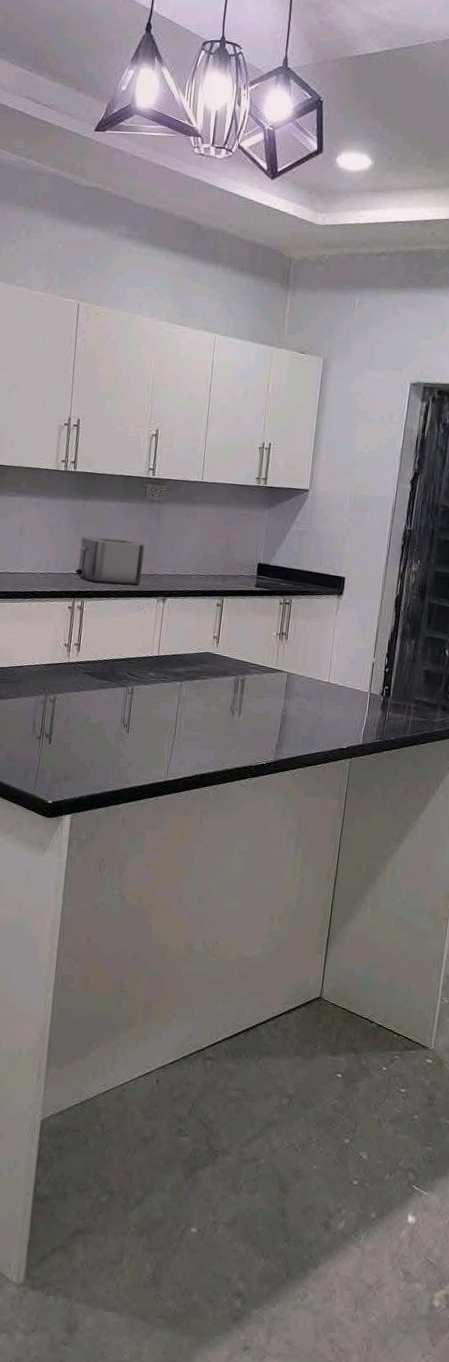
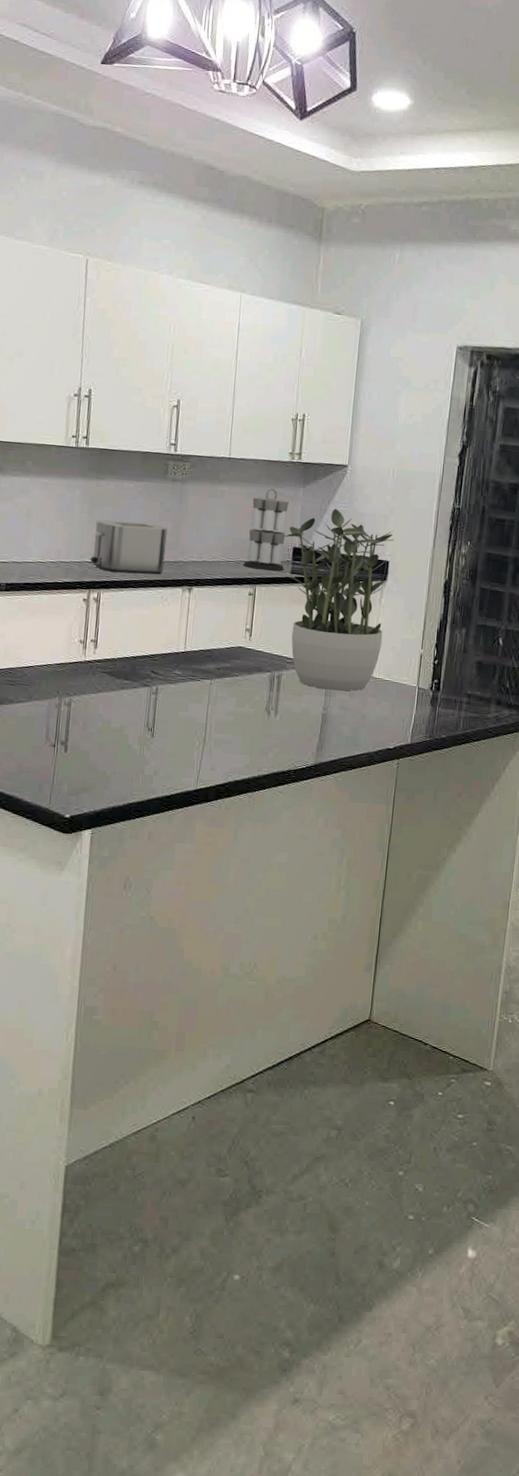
spice rack: none [212,510,255,585] -> present [243,488,289,571]
potted plant: none [250,529,350,695] -> present [284,509,394,691]

